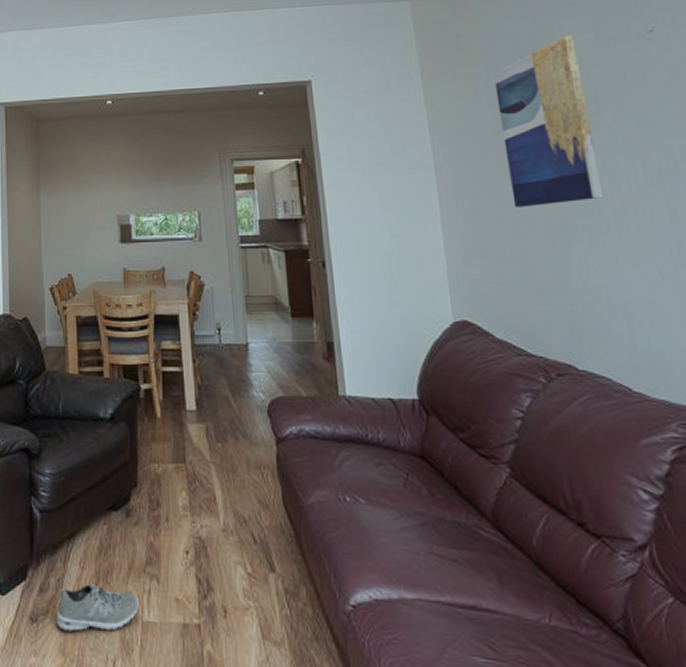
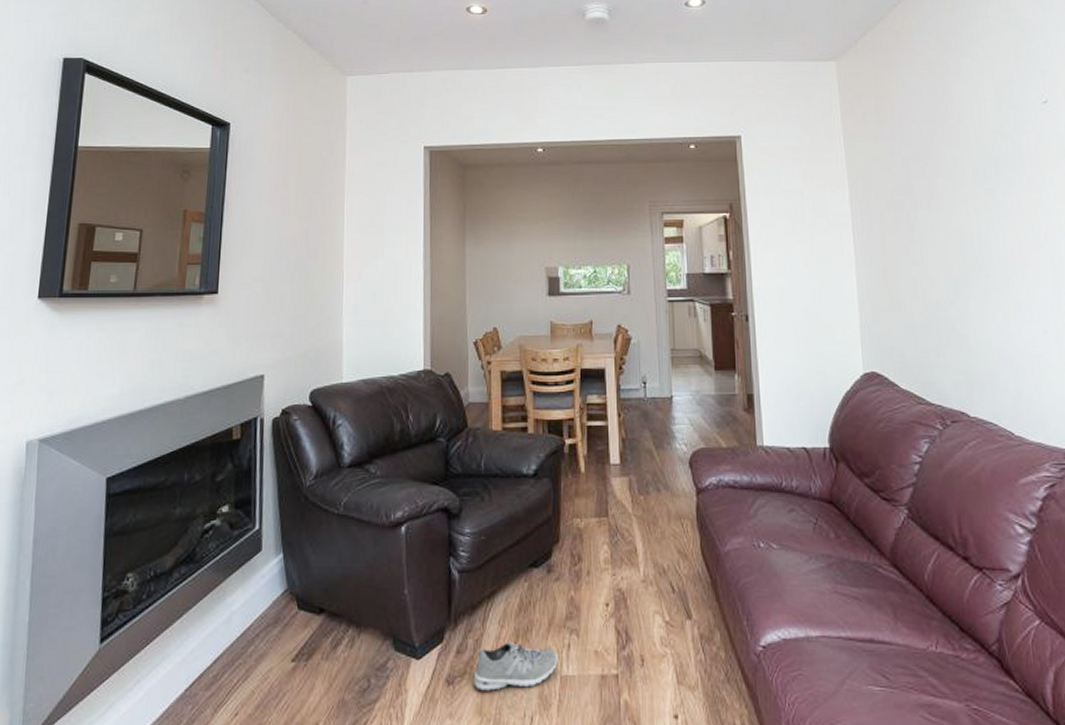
wall art: present [493,36,604,208] -> none [908,103,999,265]

